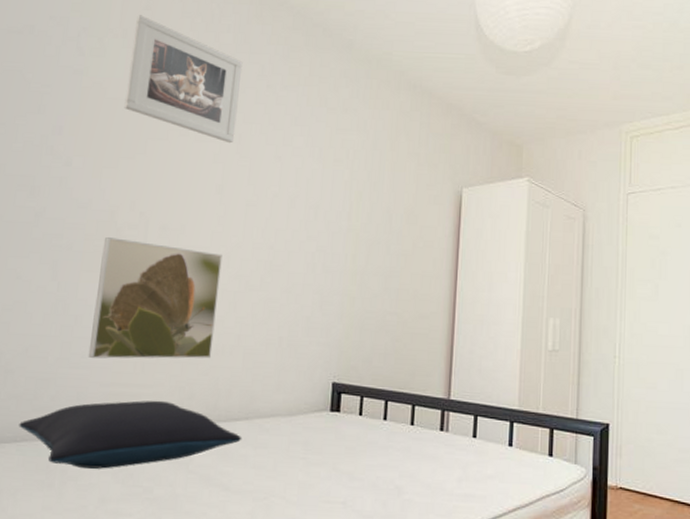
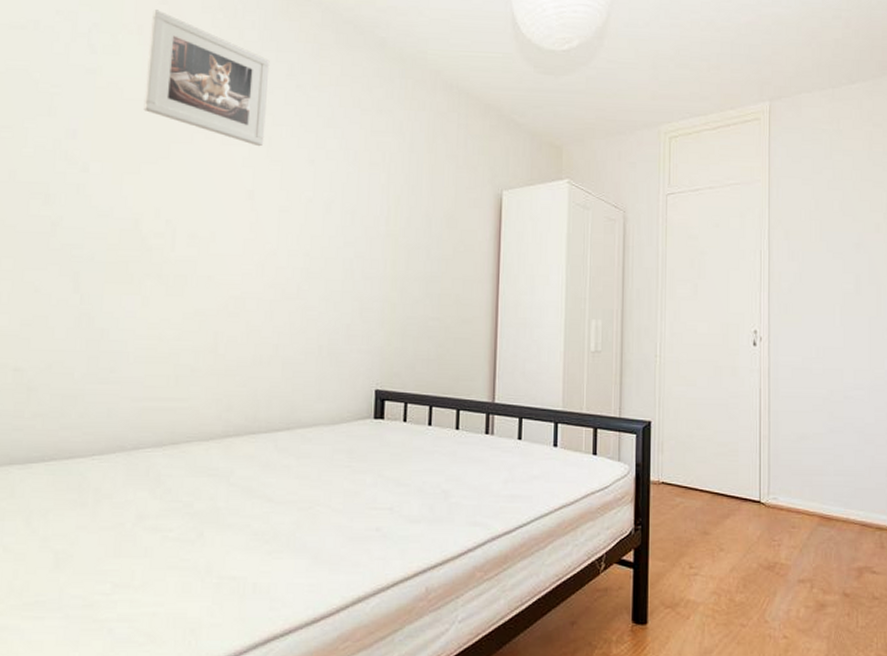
pillow: present [19,400,243,469] -> none [46,413,285,485]
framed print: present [88,237,223,359] -> none [117,247,256,373]

